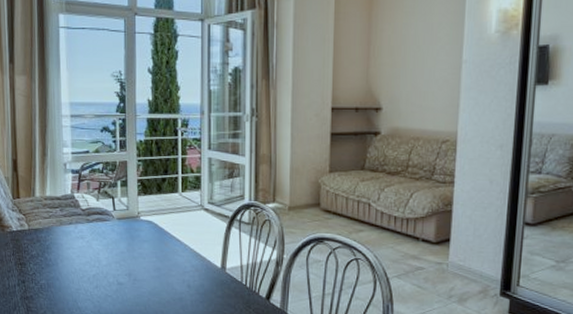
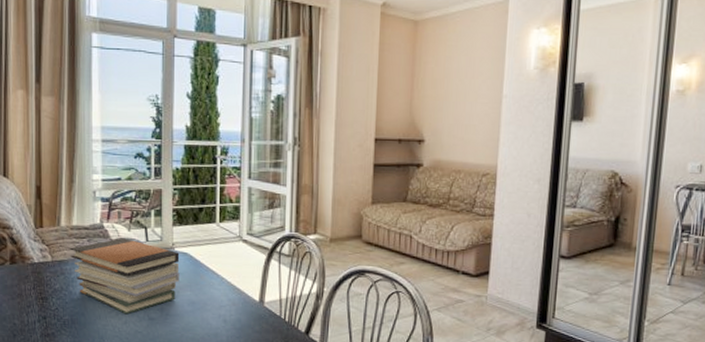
book stack: none [45,207,145,279] -> present [71,238,180,315]

